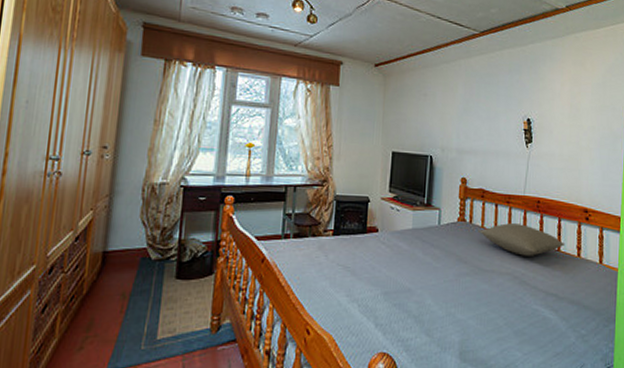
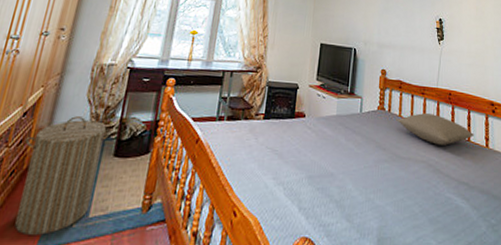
laundry hamper: none [81,239,172,357] -> present [15,116,113,235]

